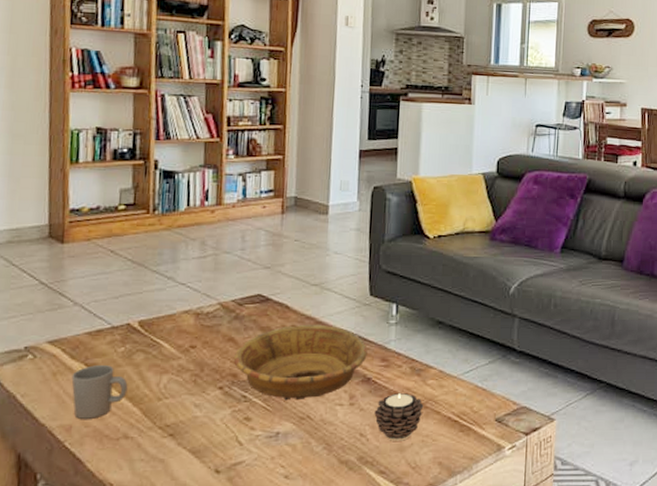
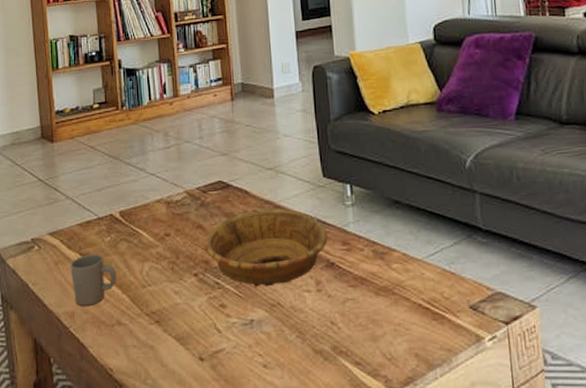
candle: present [374,393,424,442] -> none [342,278,392,331]

